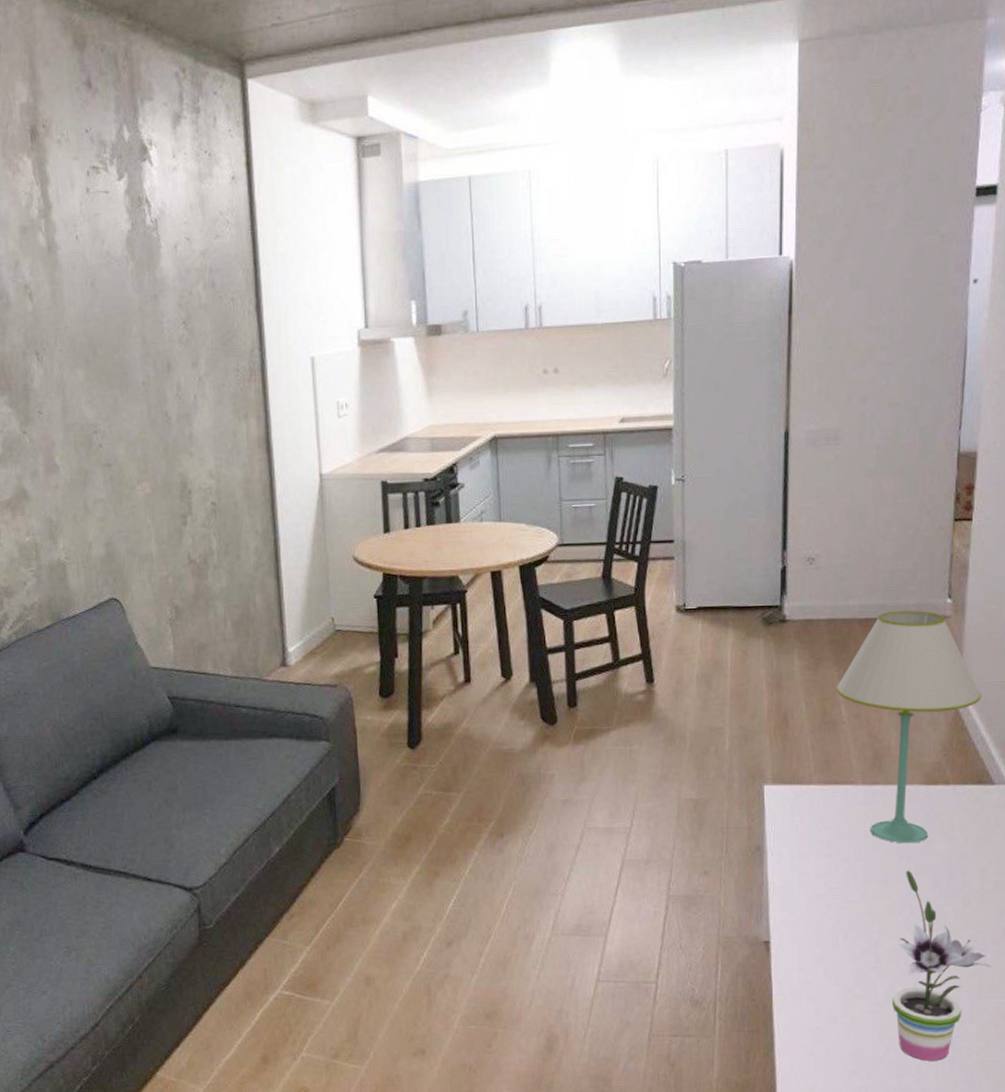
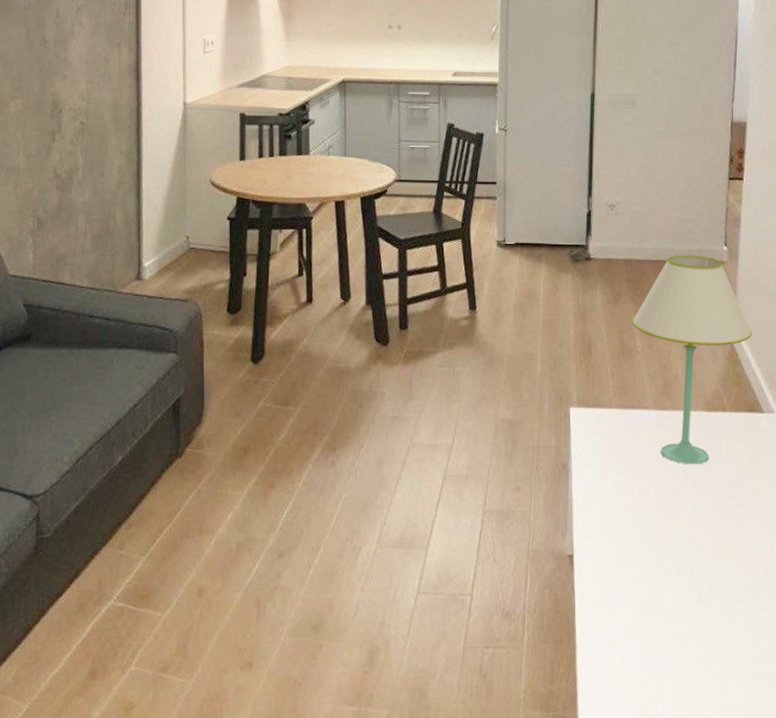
potted plant: present [892,870,991,1061] -> none [680,489,762,671]

